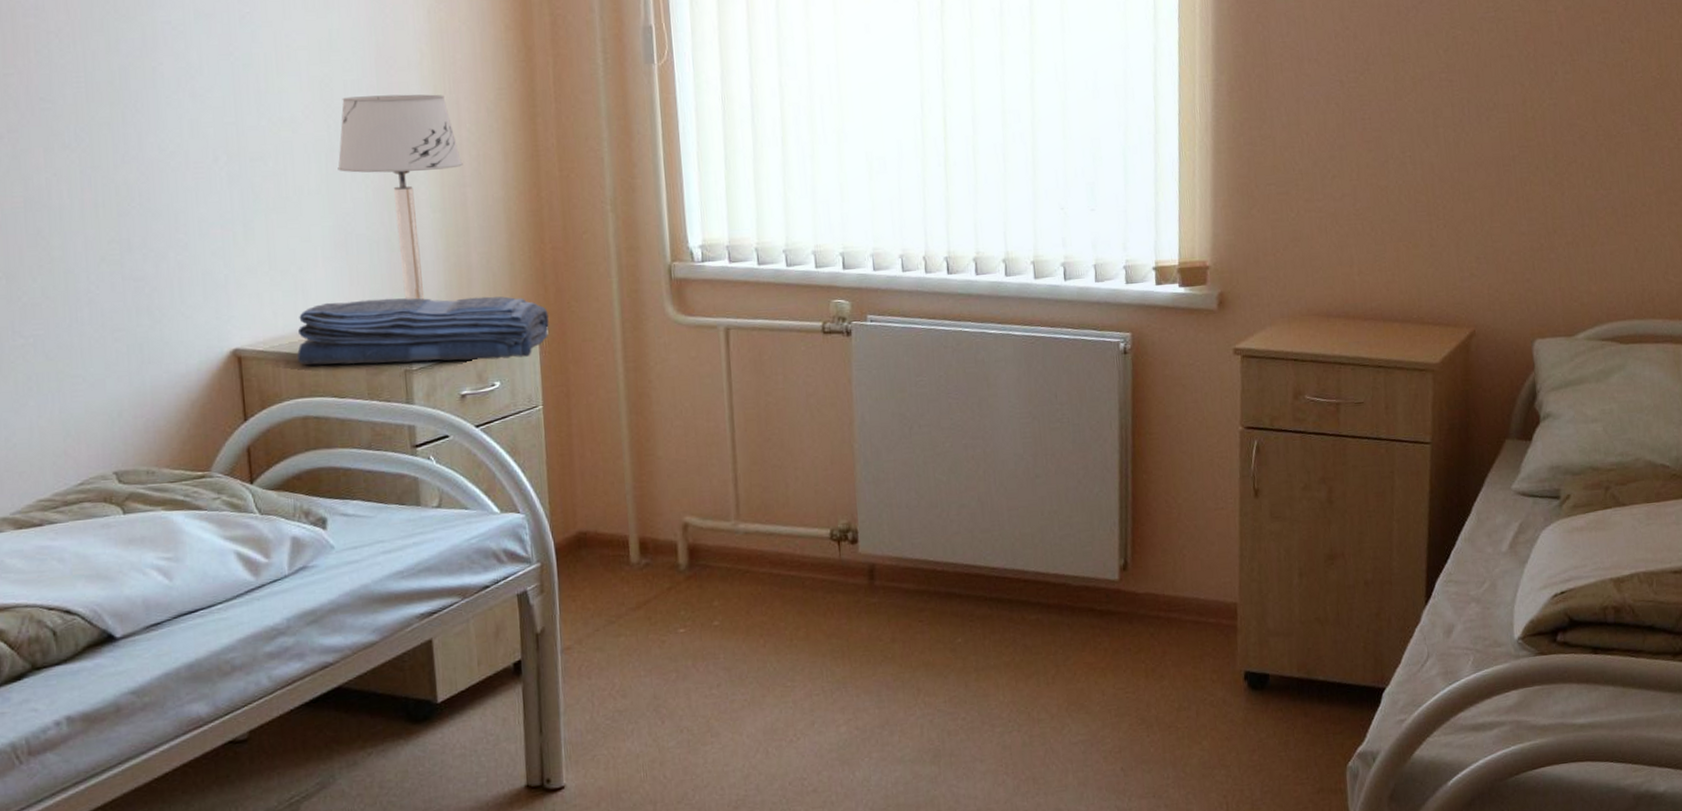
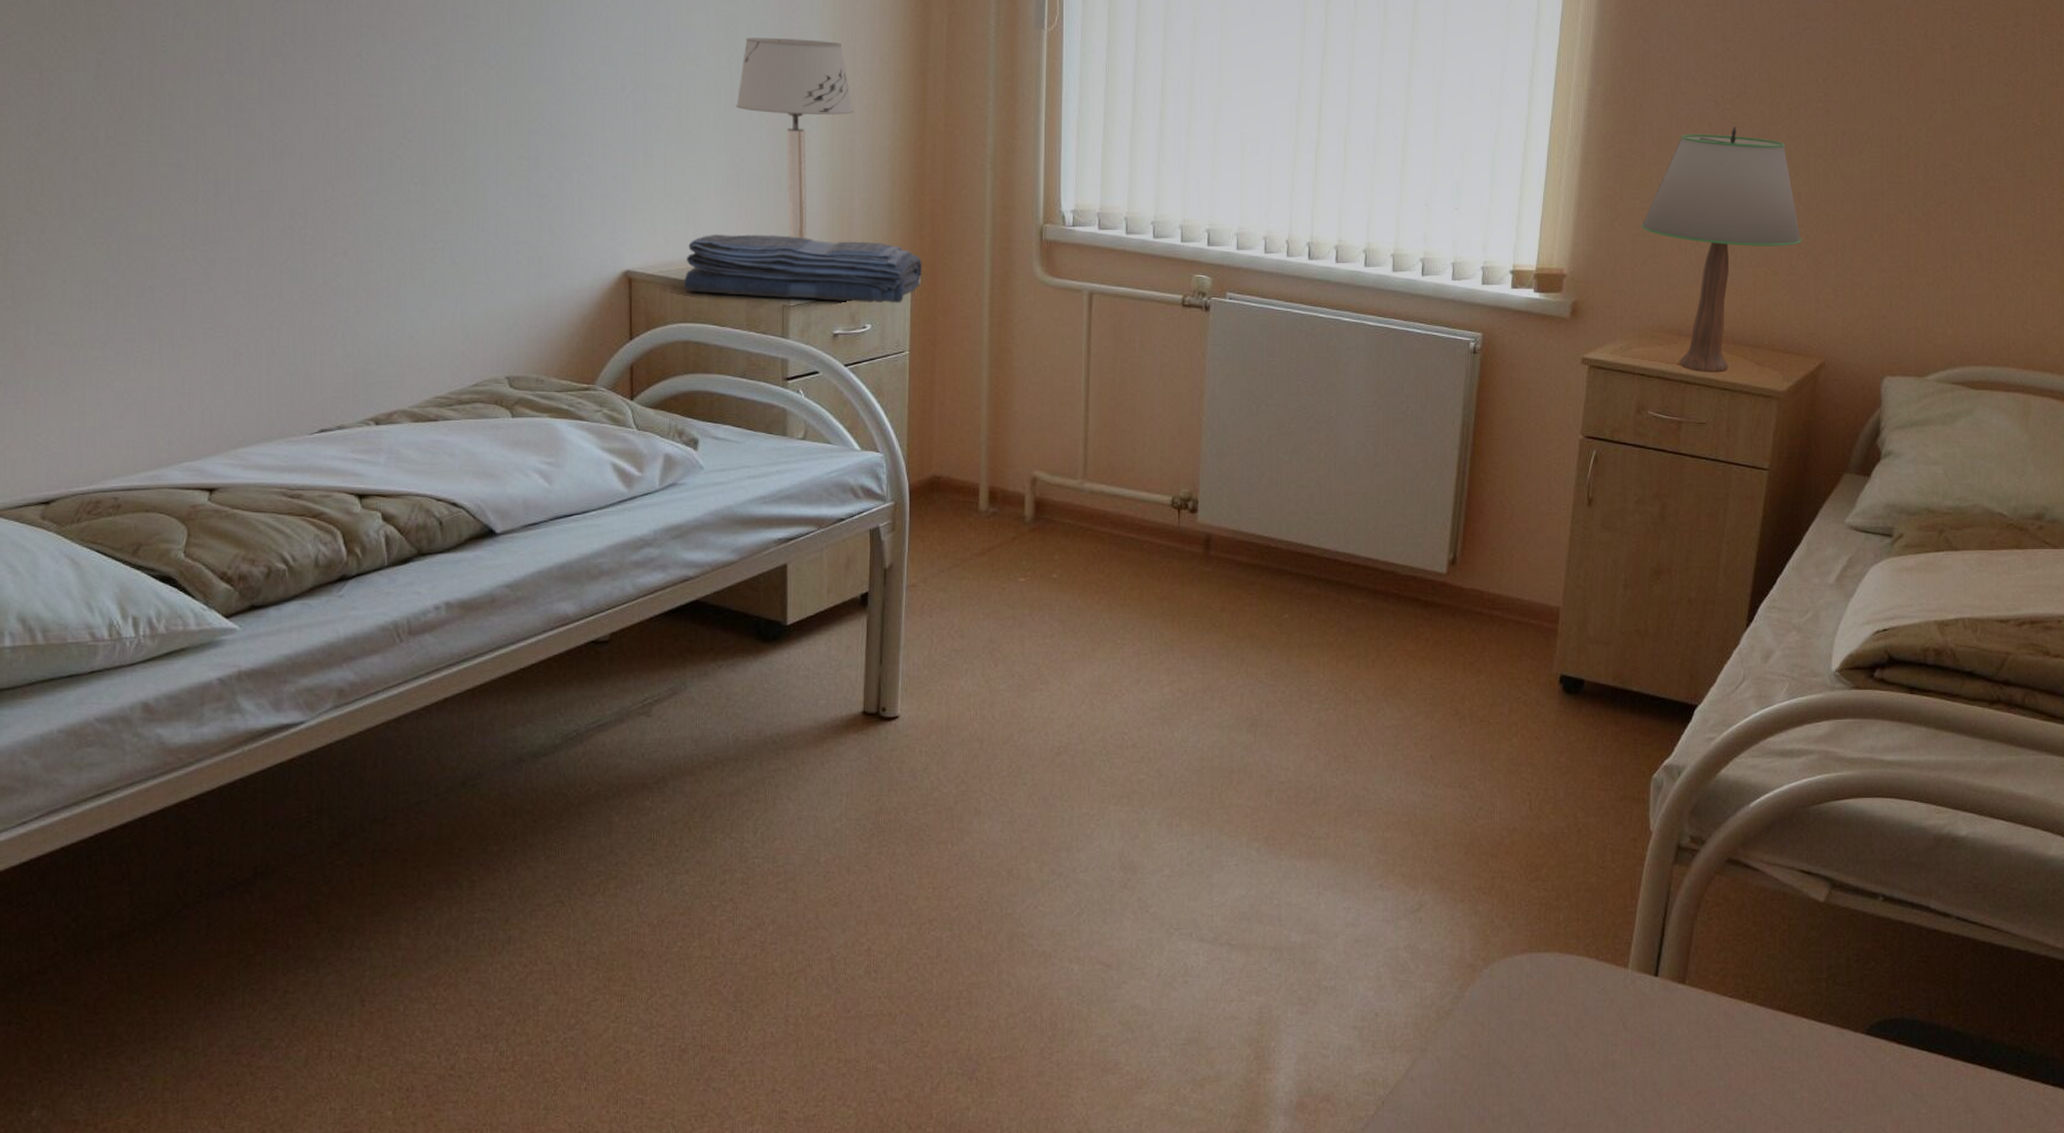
table lamp: none [1278,104,1440,352] -> present [1640,126,1802,373]

